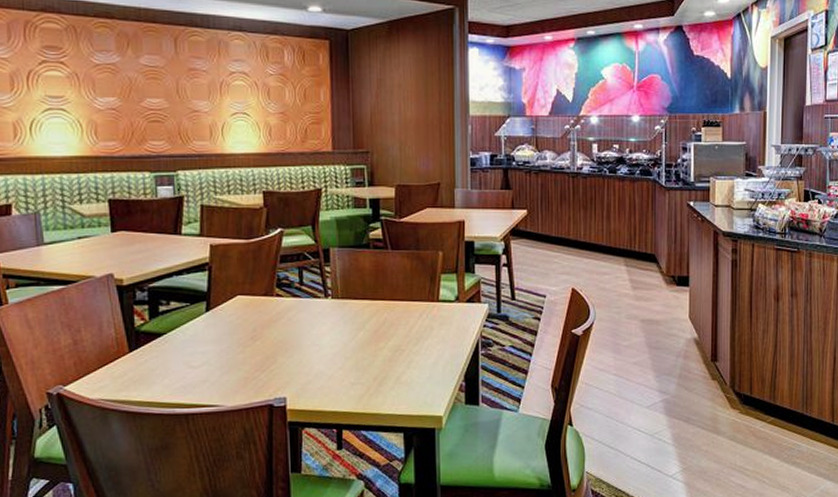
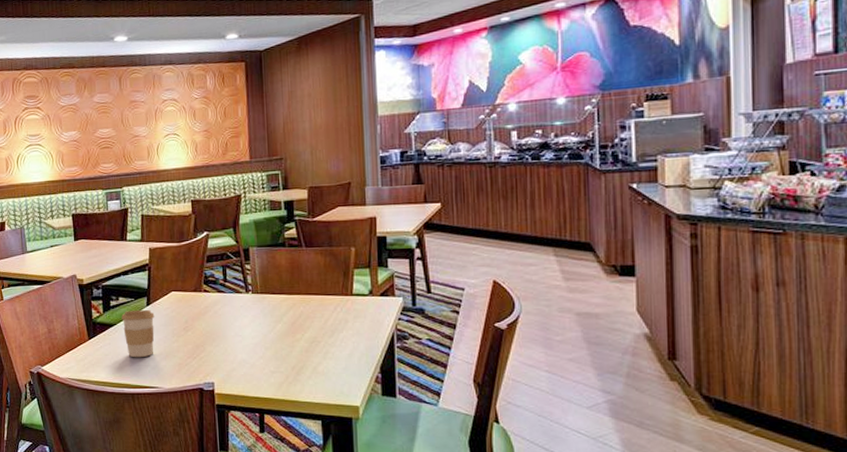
coffee cup: none [173,315,216,373] -> present [121,309,155,358]

